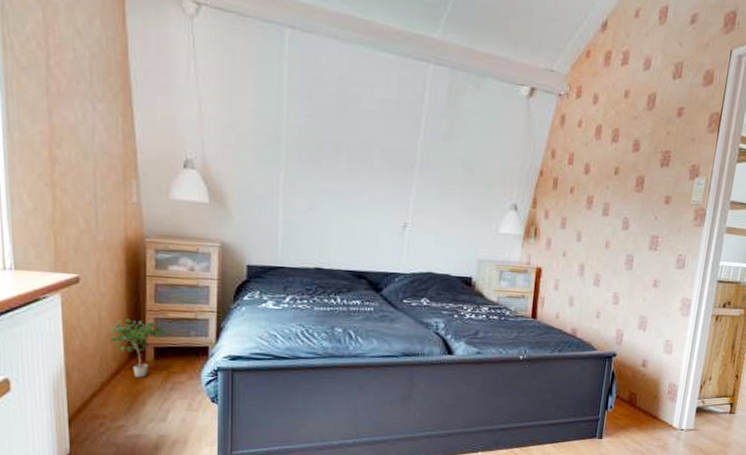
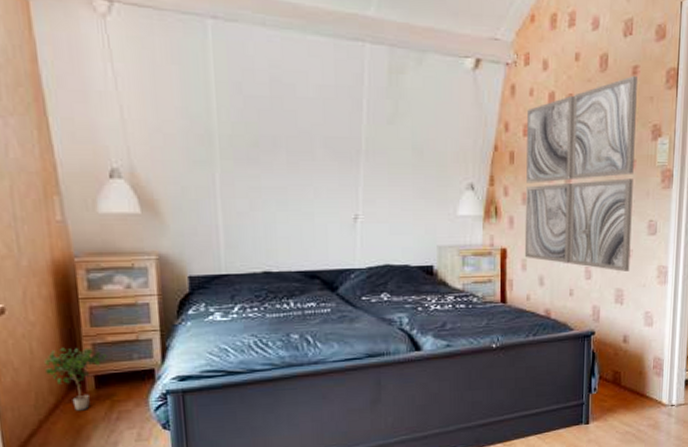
wall art: none [558,117,682,301] -> present [524,76,637,272]

